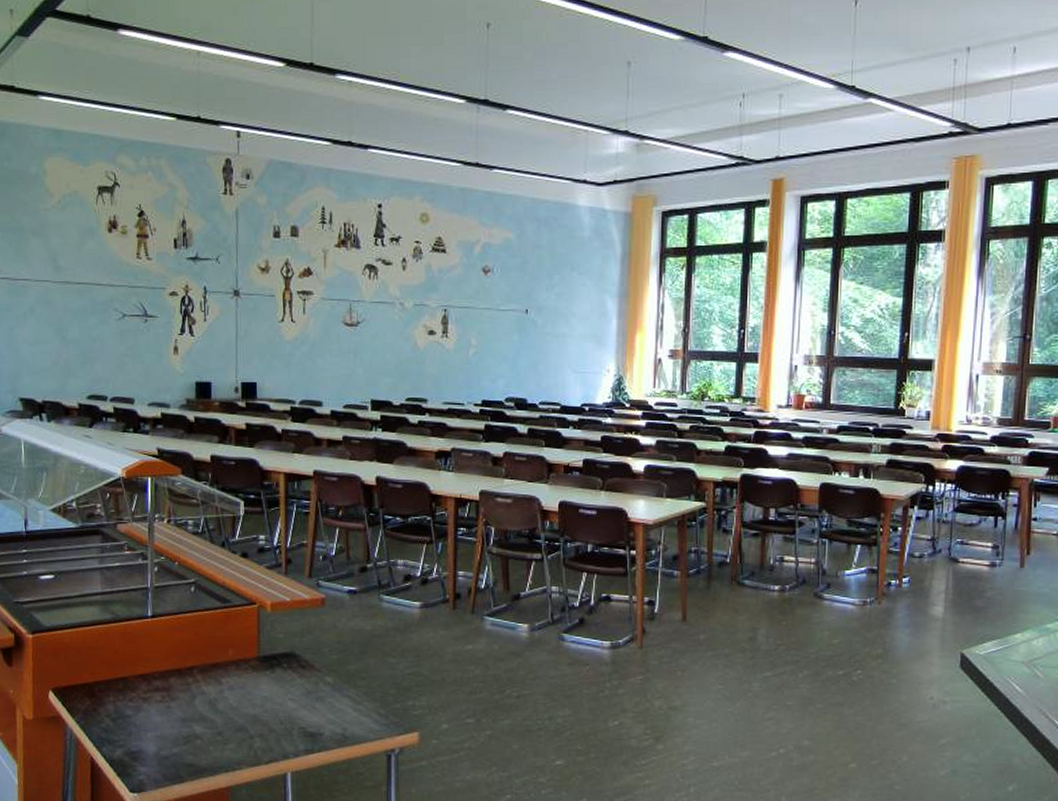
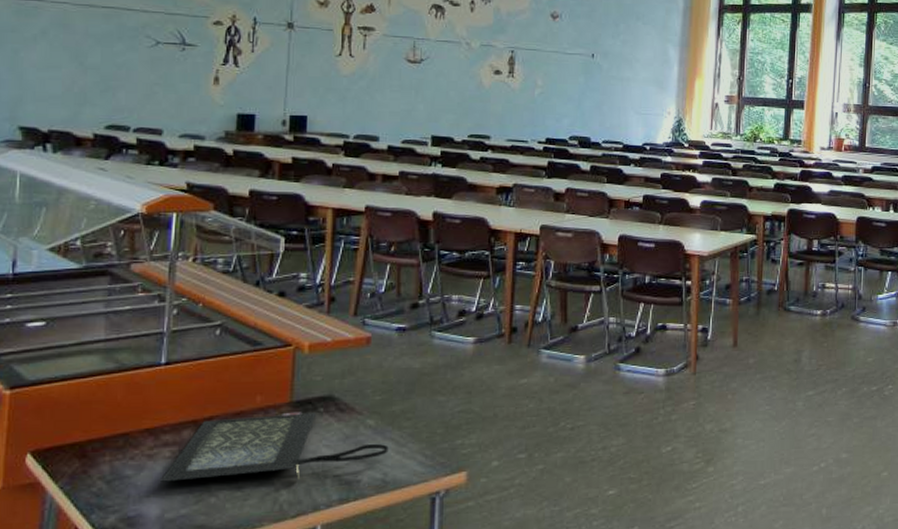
clutch bag: none [154,666,346,729] -> present [159,412,389,482]

